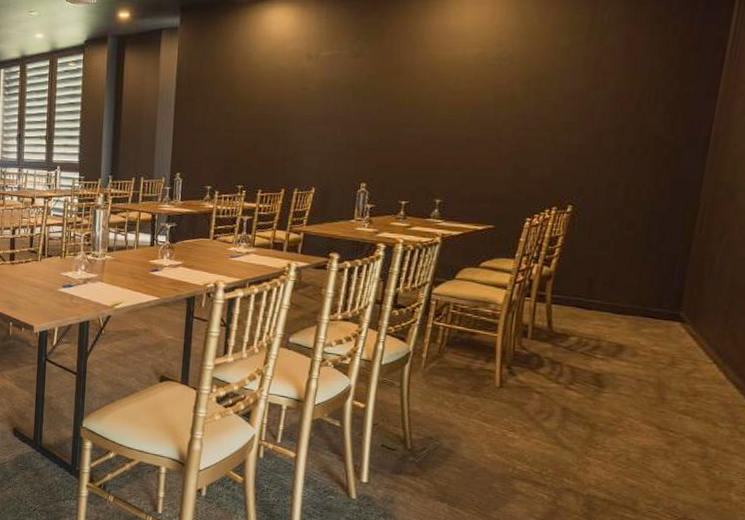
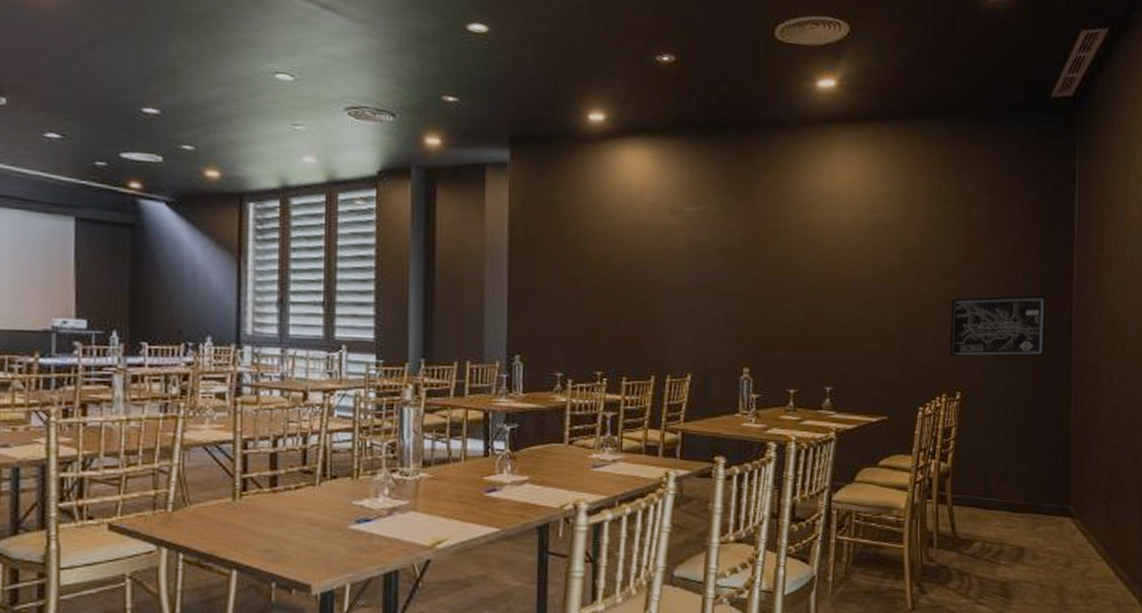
wall art: none [564,115,683,175] -> present [950,295,1047,358]

